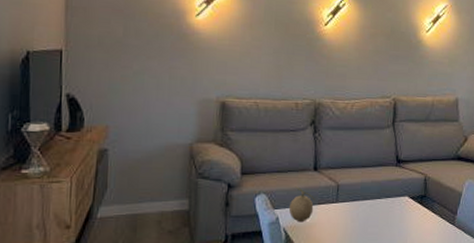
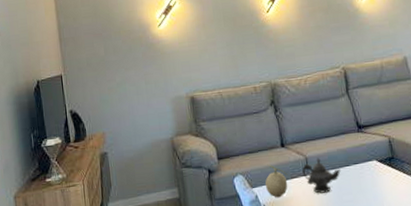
teapot: none [331,186,371,223] -> present [302,157,341,194]

